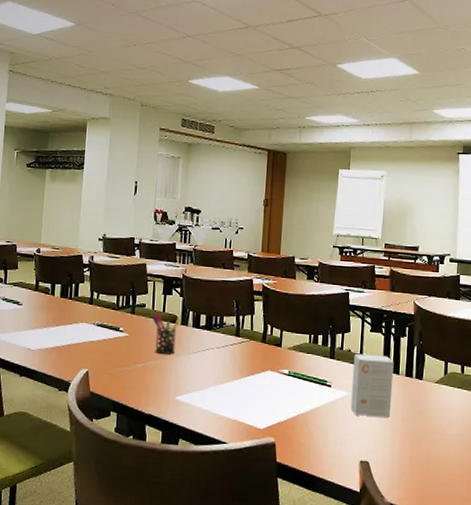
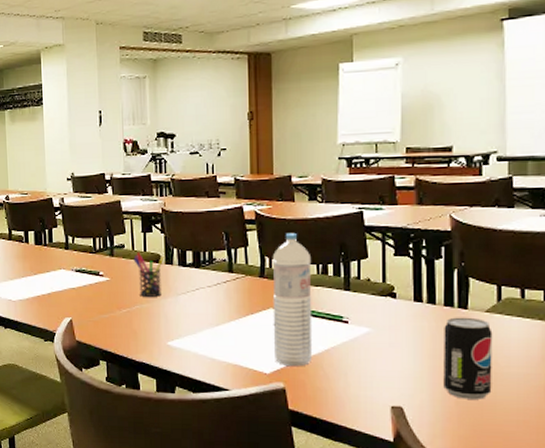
water bottle: none [268,305,306,424] -> present [272,232,313,367]
small box: present [350,353,394,417] -> none [374,282,428,355]
beverage can: none [401,386,440,456] -> present [443,317,493,400]

